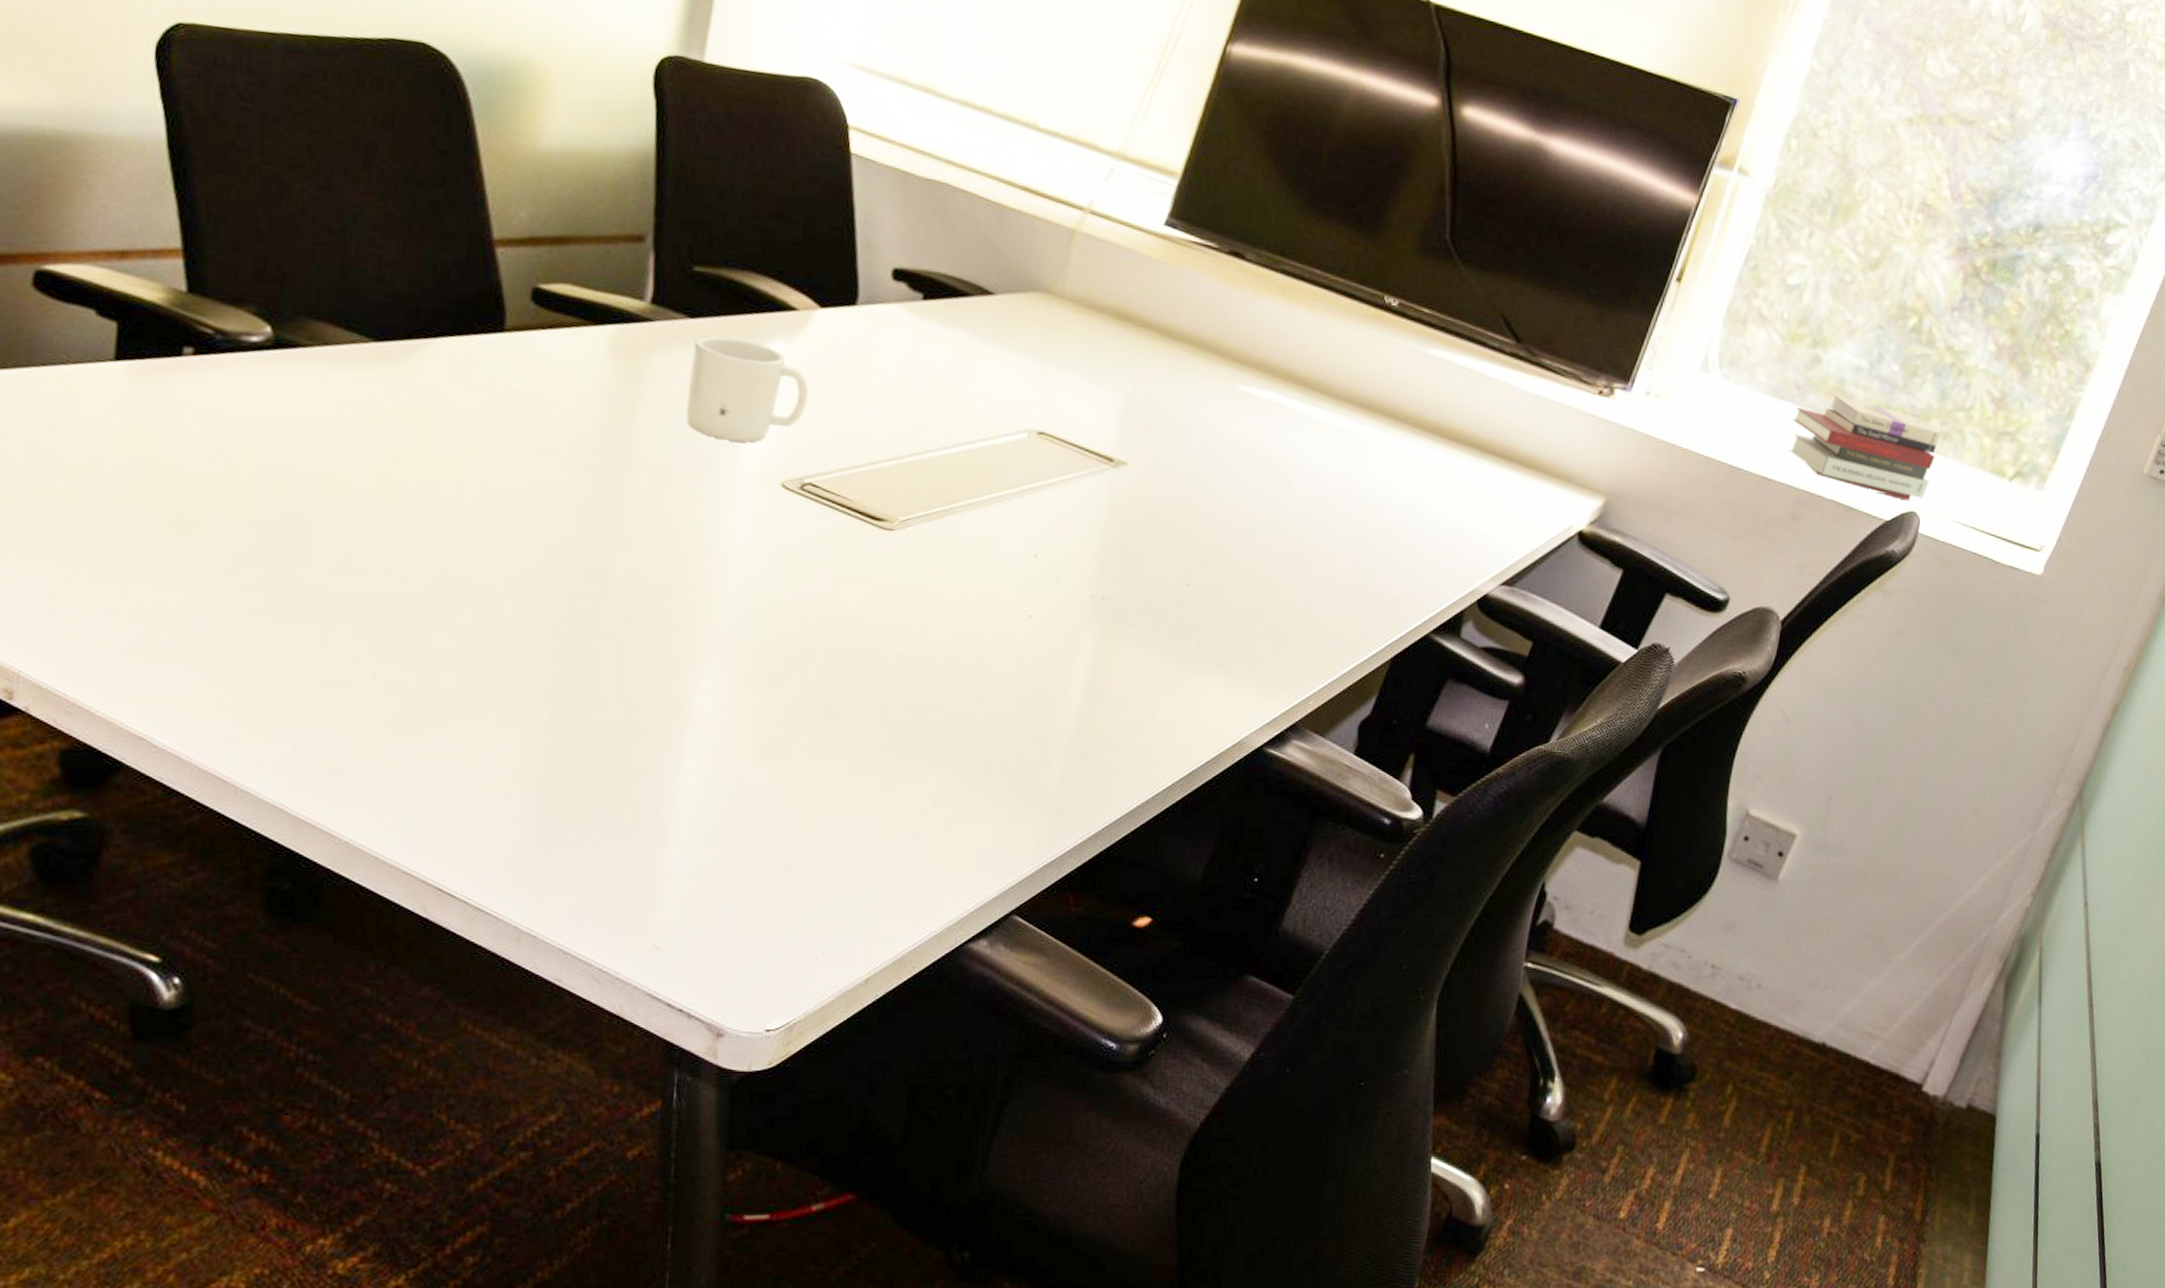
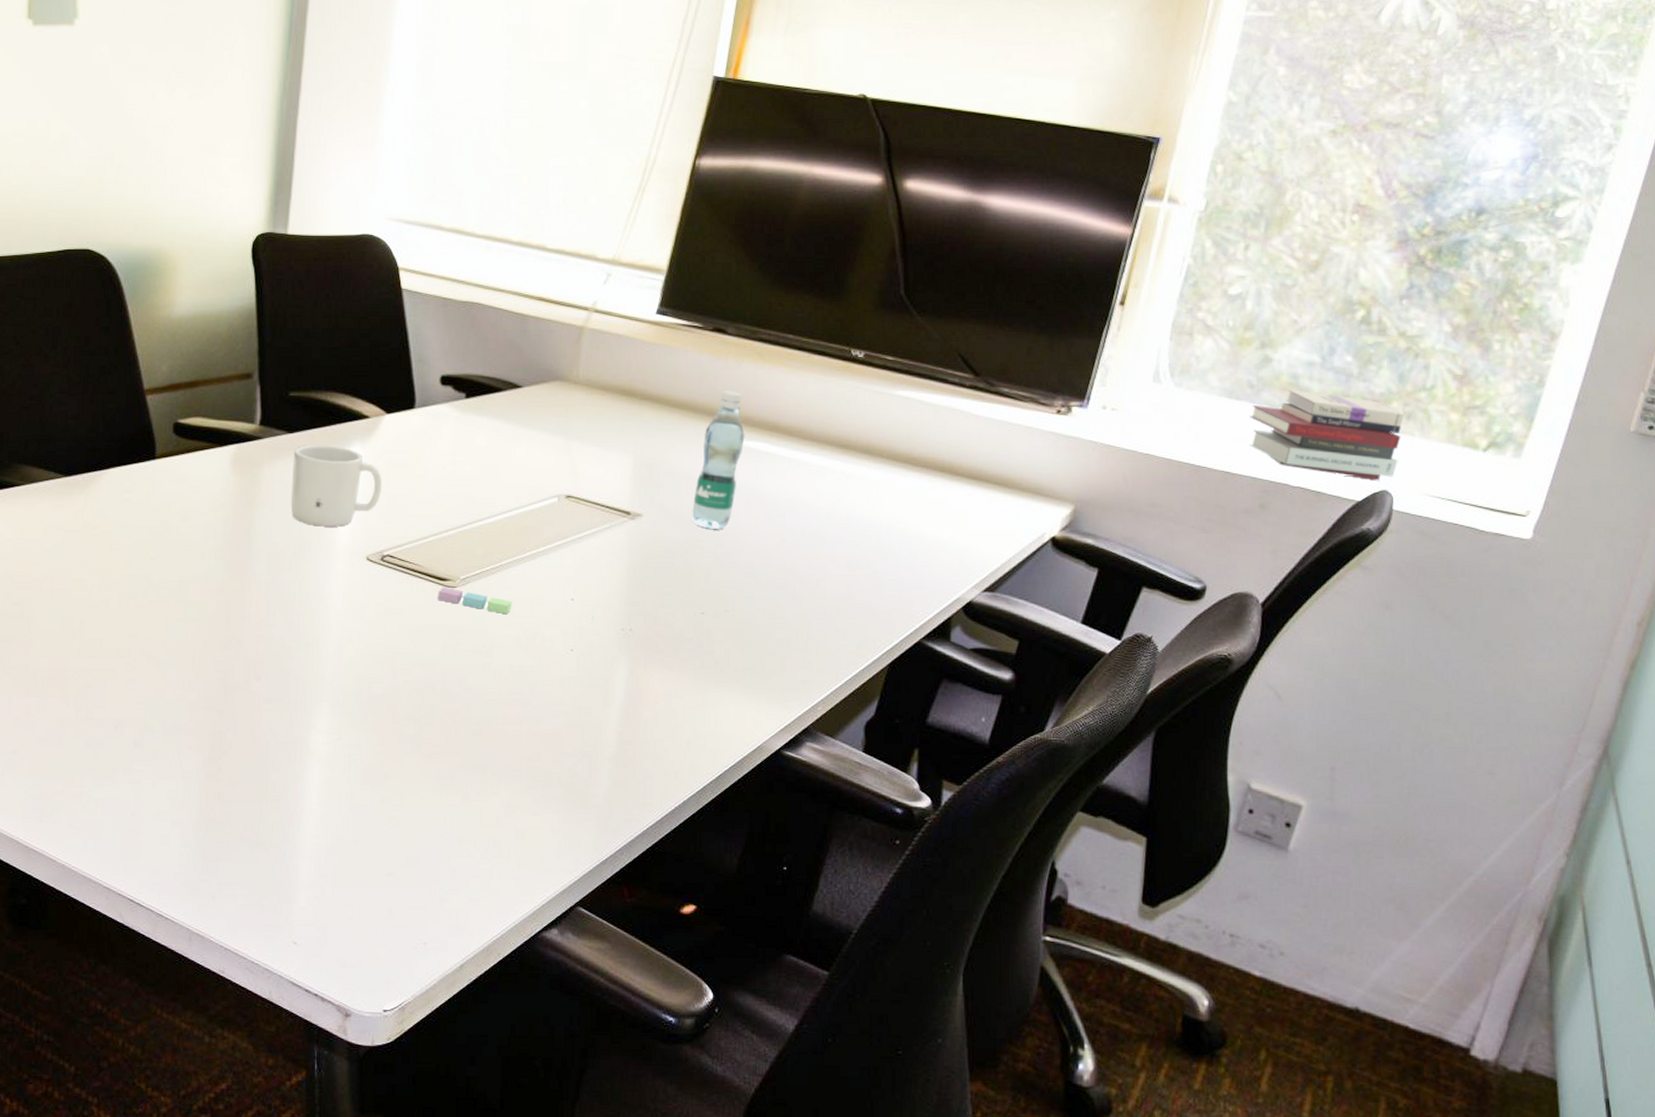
sticky notes: none [869,528,962,568] -> present [438,586,512,615]
bottle: none [1185,326,1256,490] -> present [692,390,745,530]

